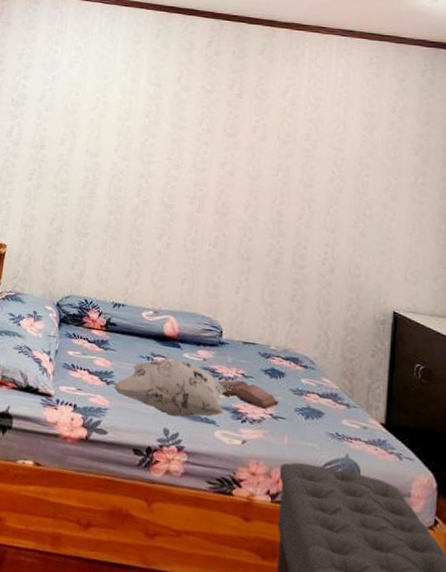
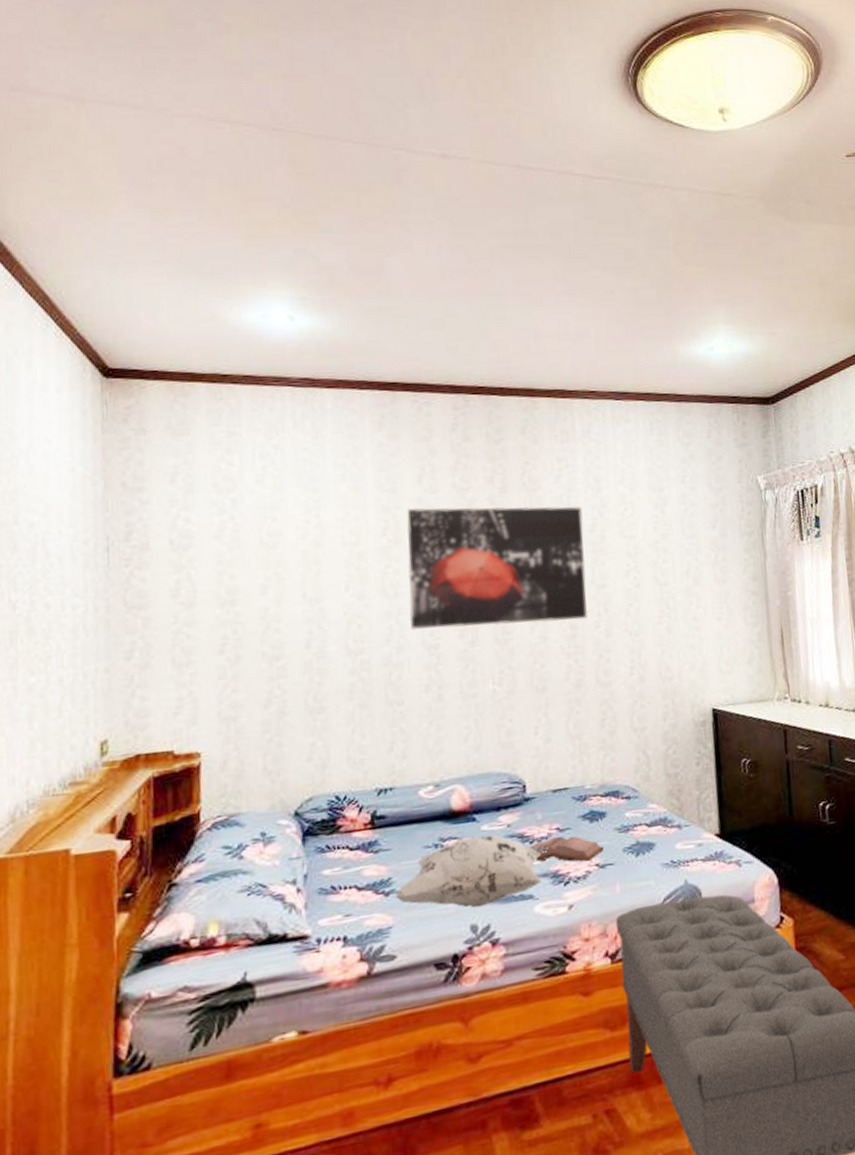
wall art: none [155,100,301,210] -> present [406,506,588,629]

